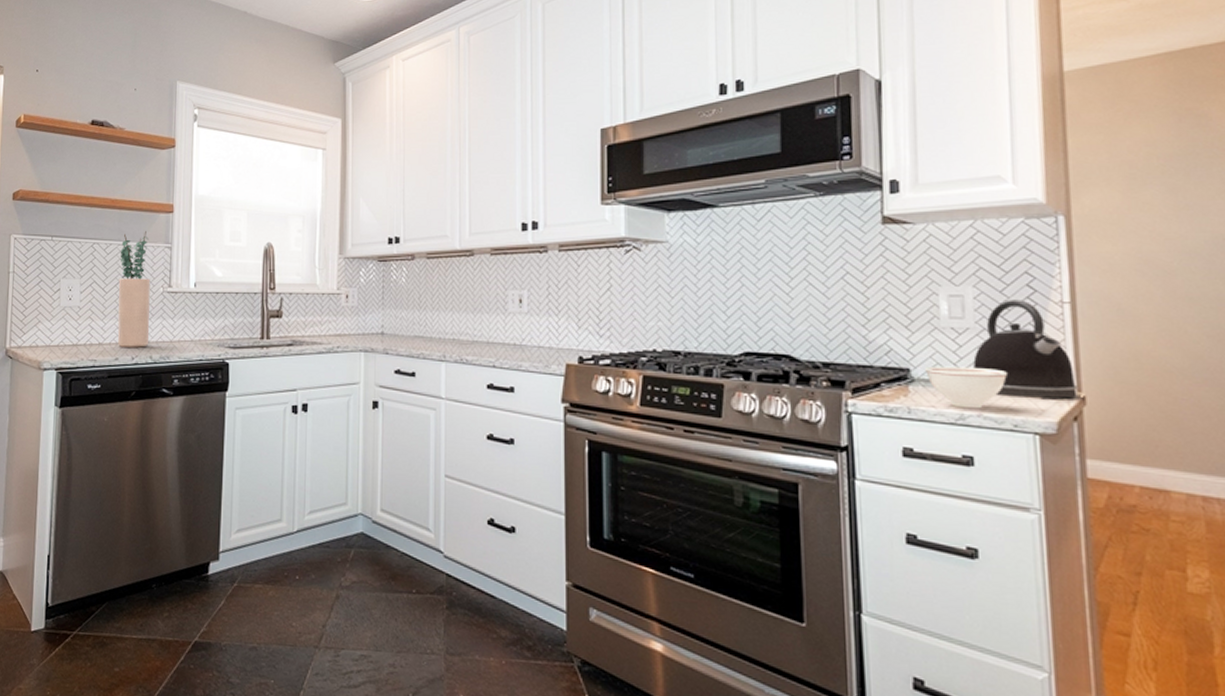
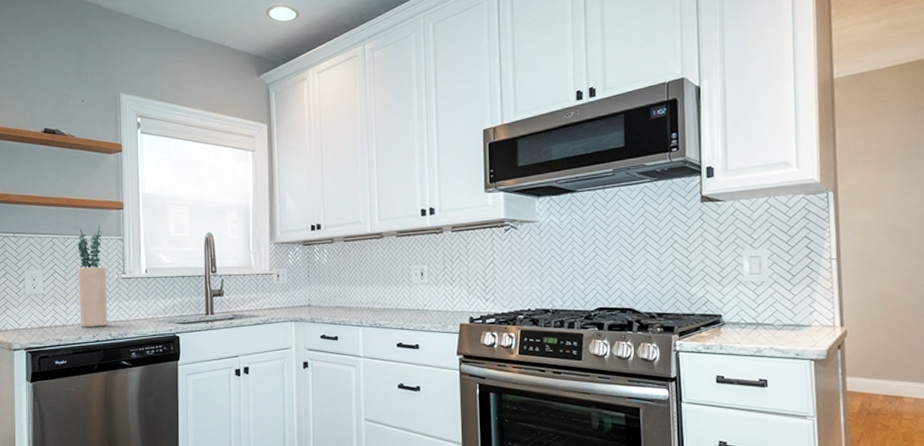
bowl: present [925,366,1009,409] -> none [733,311,792,343]
kettle: present [973,300,1079,399] -> none [767,258,842,333]

